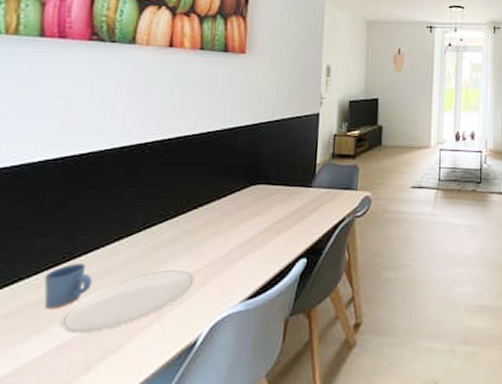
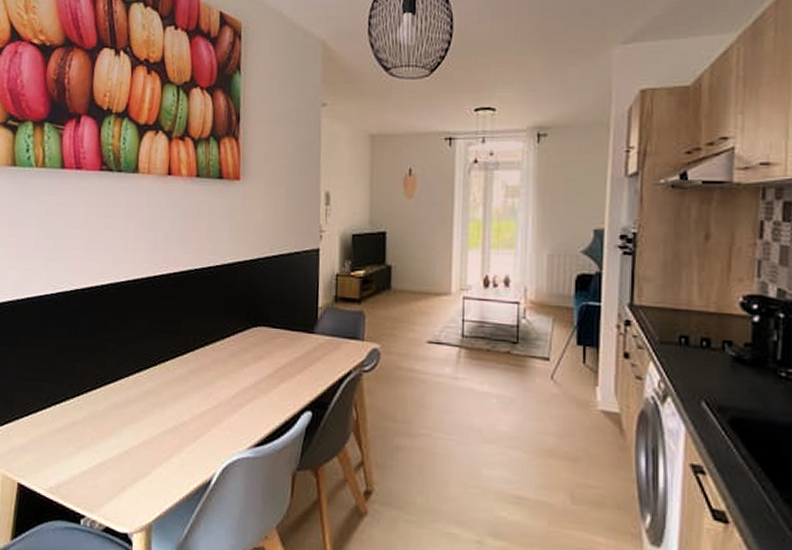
mug: present [44,264,93,310] -> none [84,390,121,430]
plate: present [60,268,195,334] -> none [99,405,206,457]

